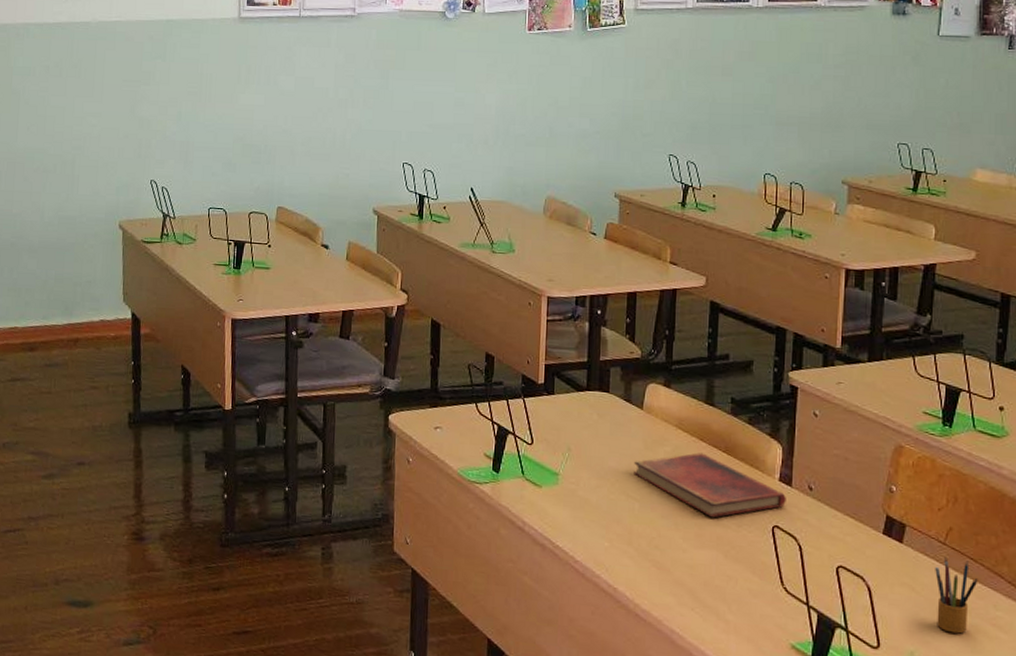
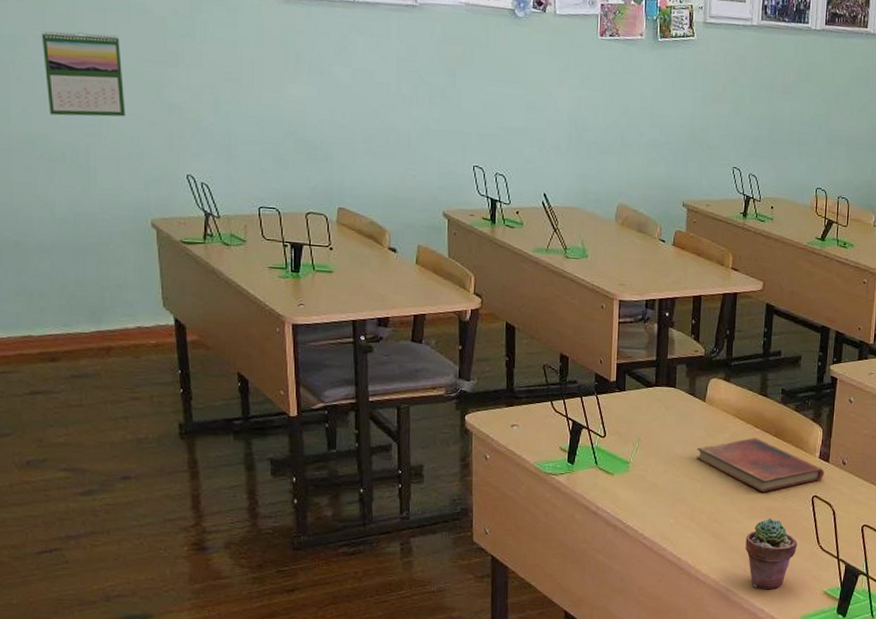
calendar: none [46,60,106,132] -> present [41,31,126,117]
potted succulent: none [692,549,756,637] -> present [745,518,798,590]

